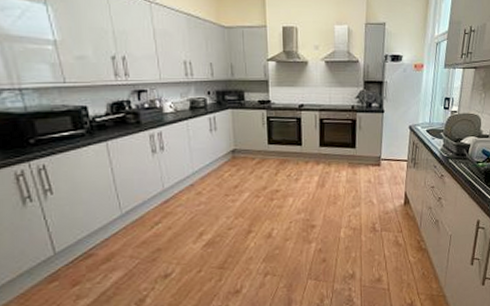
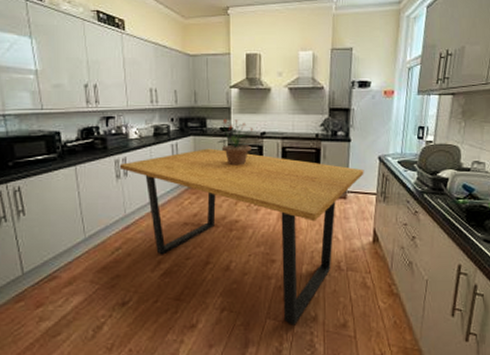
dining table: none [154,121,397,284] -> present [119,148,364,326]
potted plant: none [257,91,292,138] -> present [218,118,254,166]

